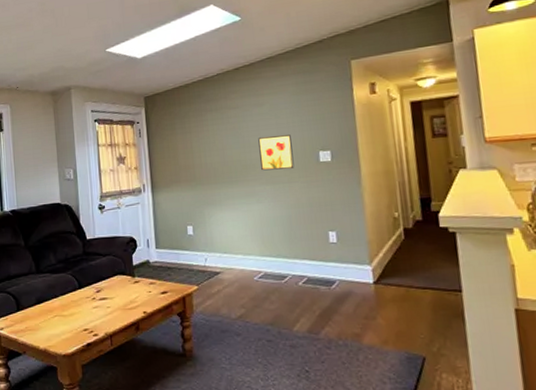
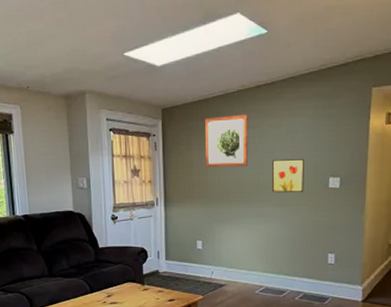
wall art: none [187,95,234,150] -> present [204,114,249,167]

